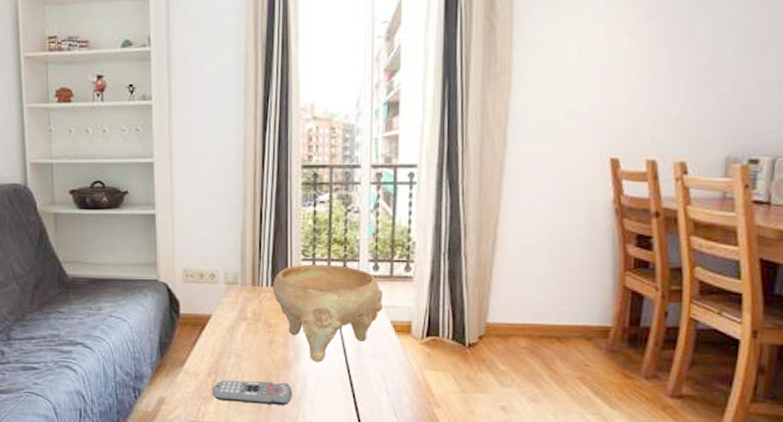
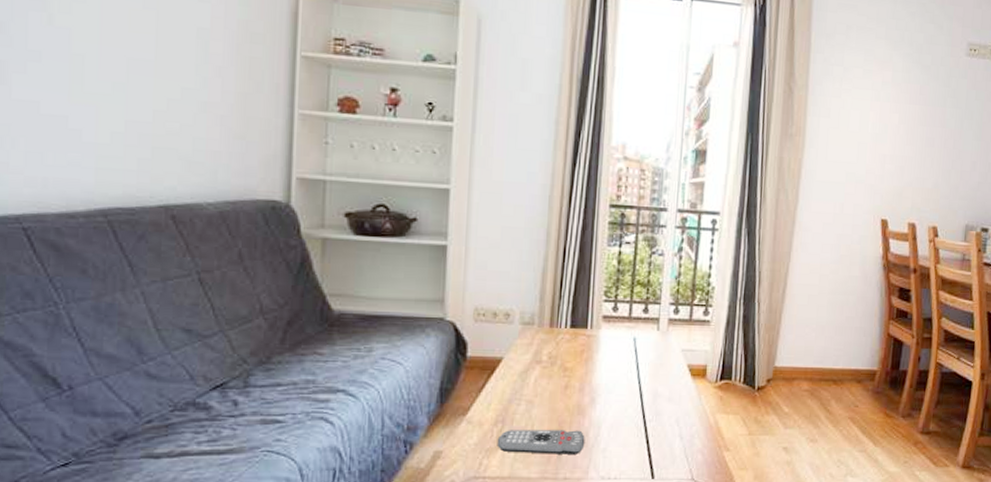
decorative bowl: present [273,264,383,362] -> none [572,305,681,408]

